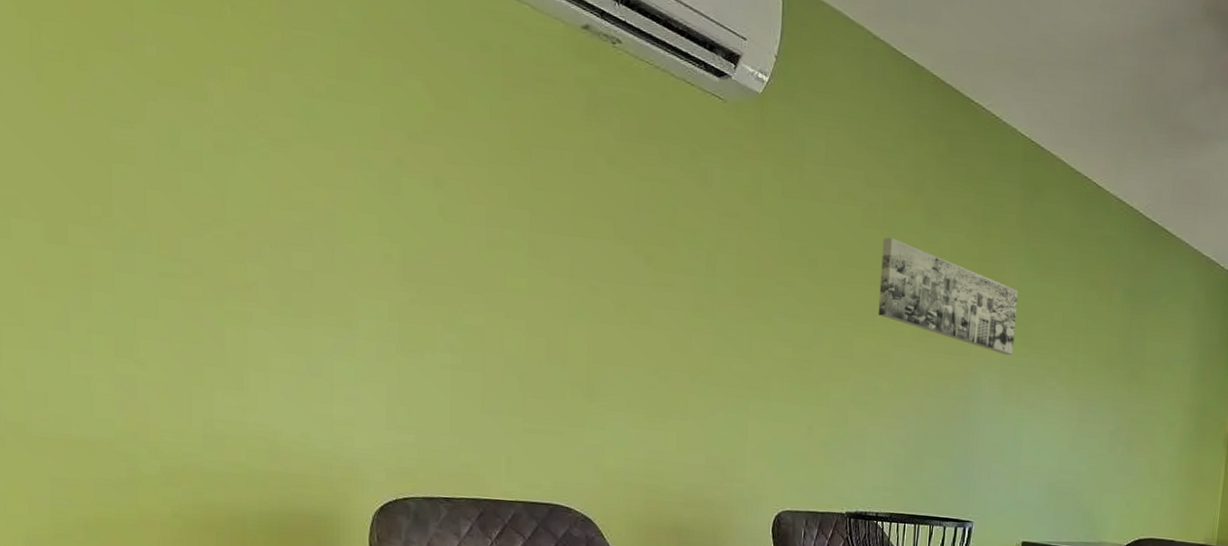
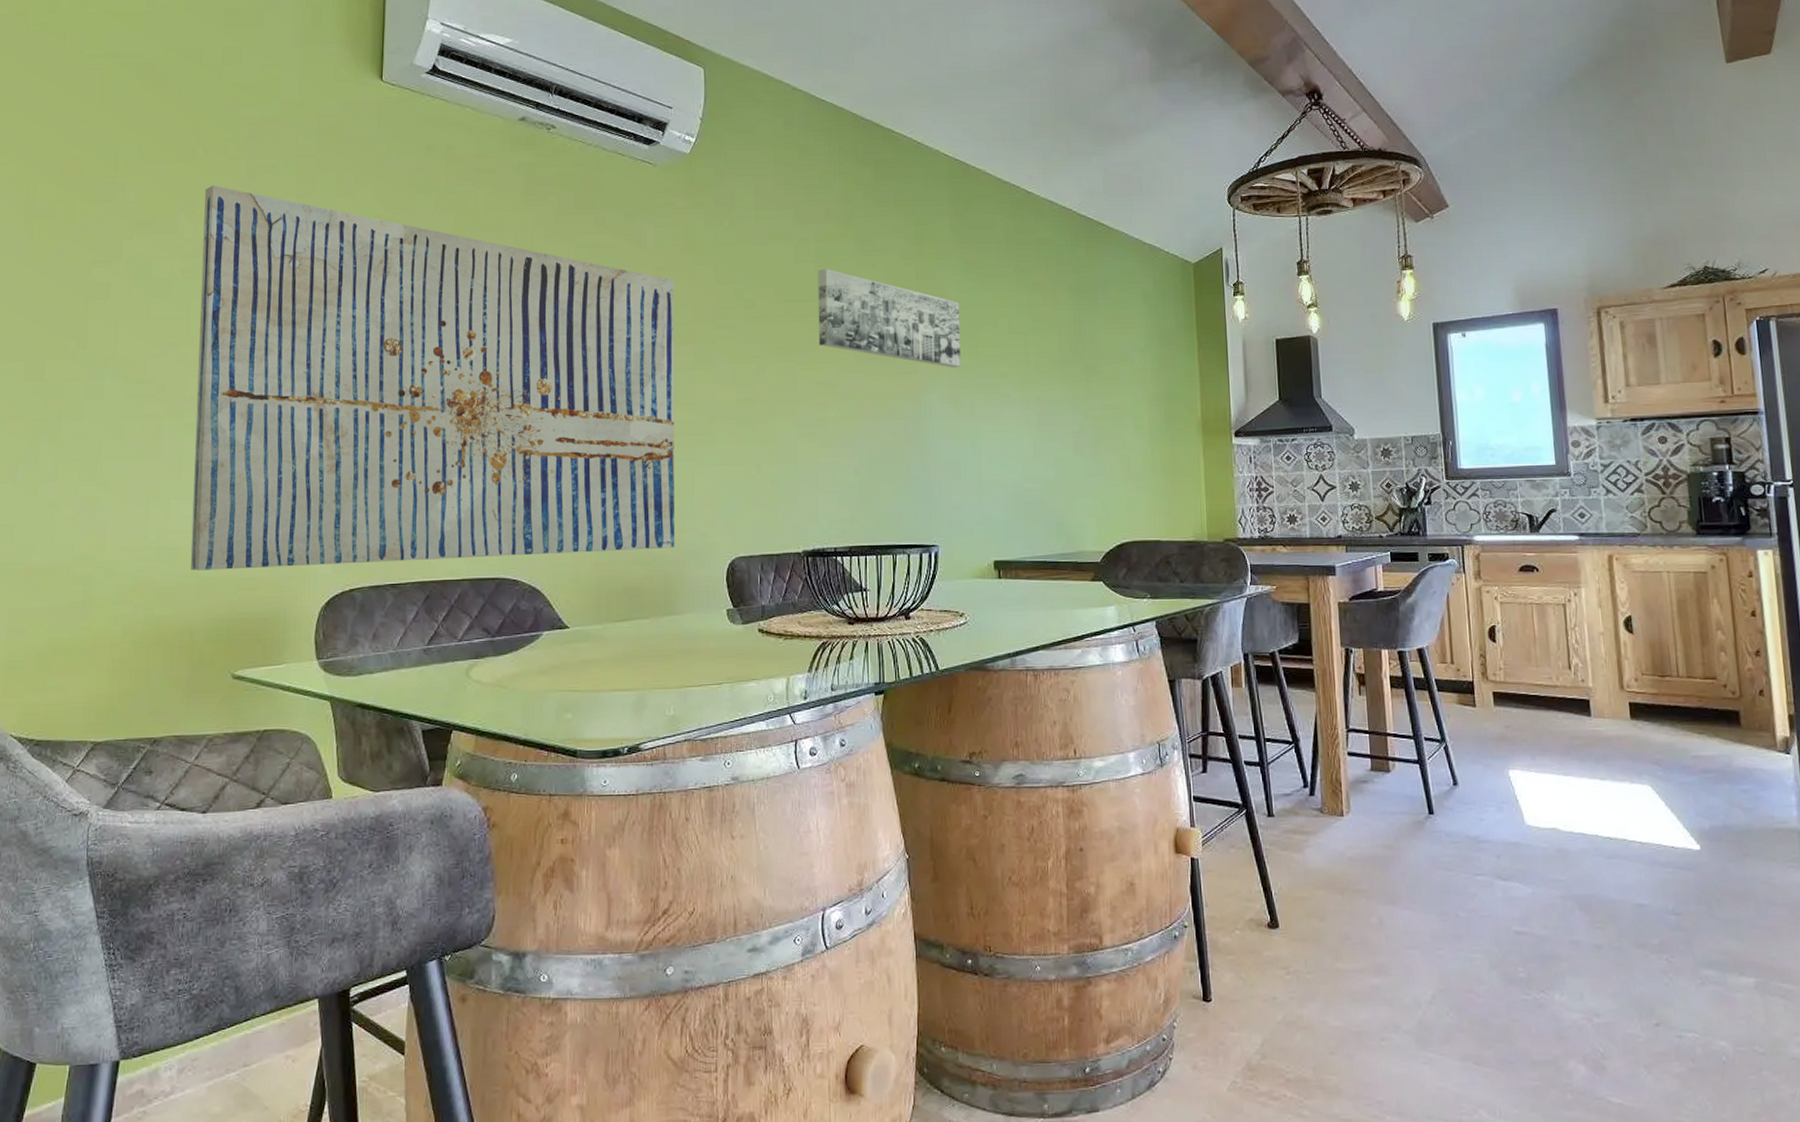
wall art: none [235,51,738,495] -> present [190,185,675,571]

